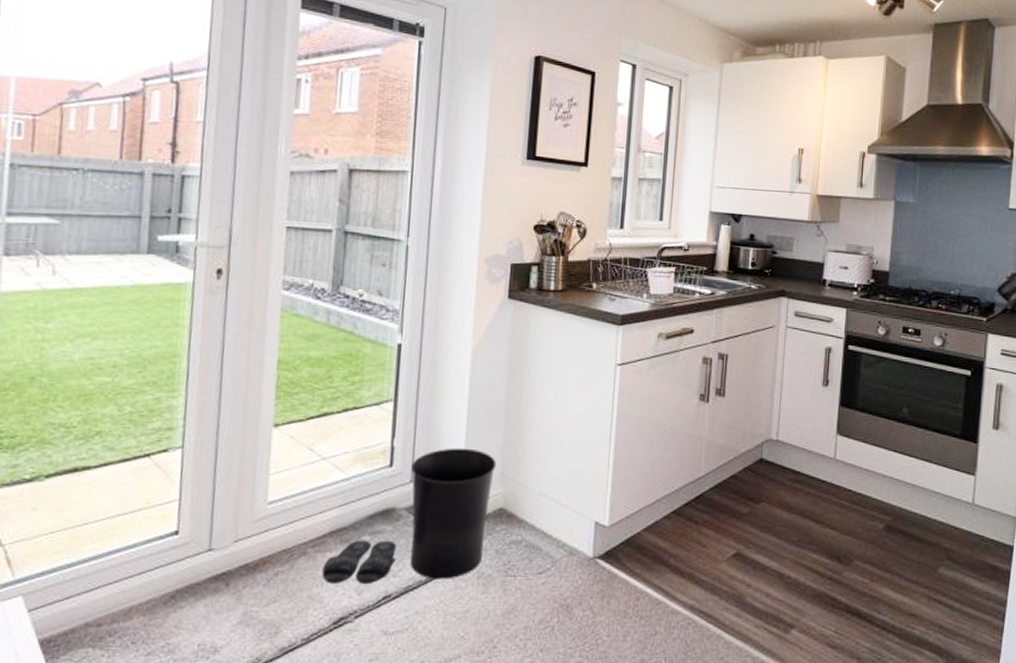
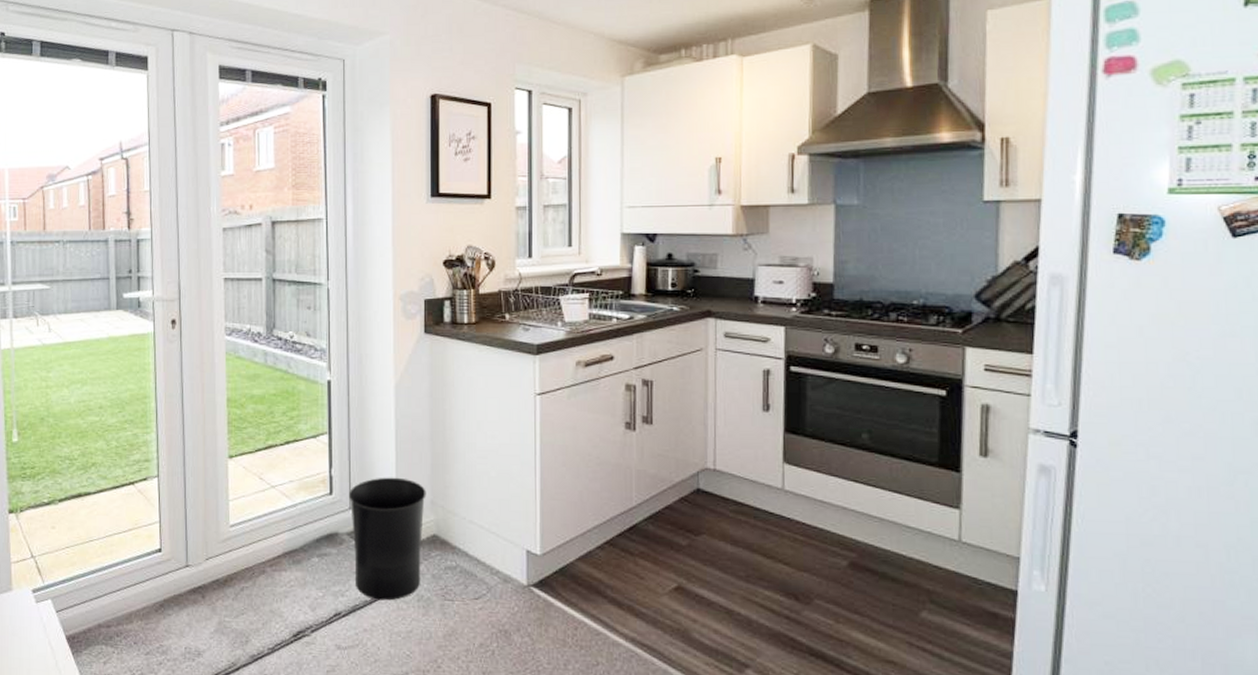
slippers: present [322,540,396,585] -> none [280,561,342,602]

